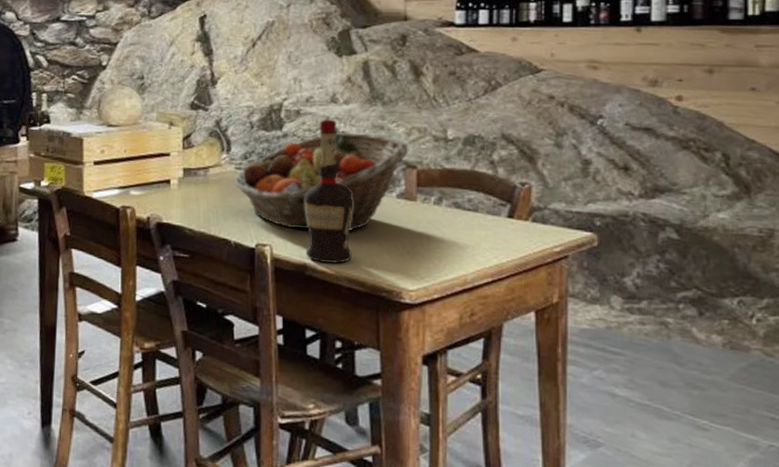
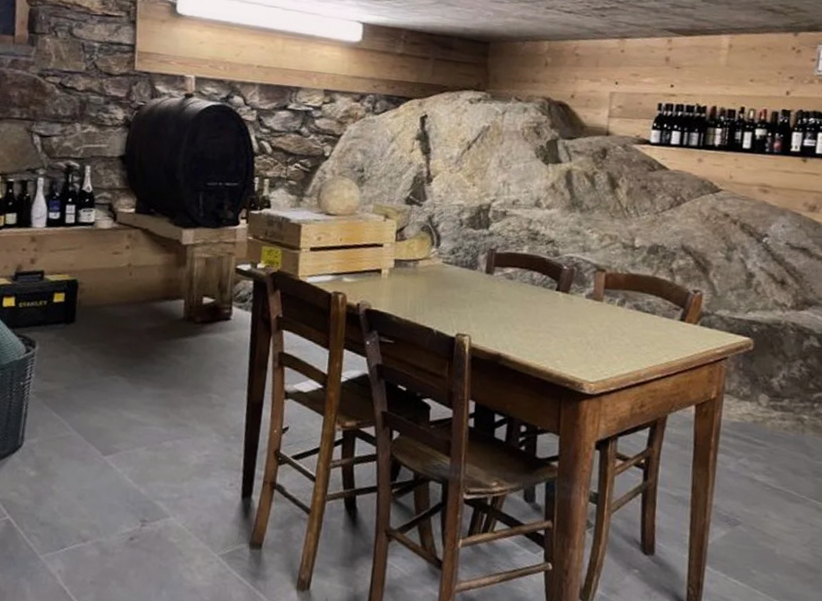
fruit basket: present [234,132,409,231] -> none [441,234,601,326]
liquor: present [304,119,352,263] -> none [501,222,547,355]

